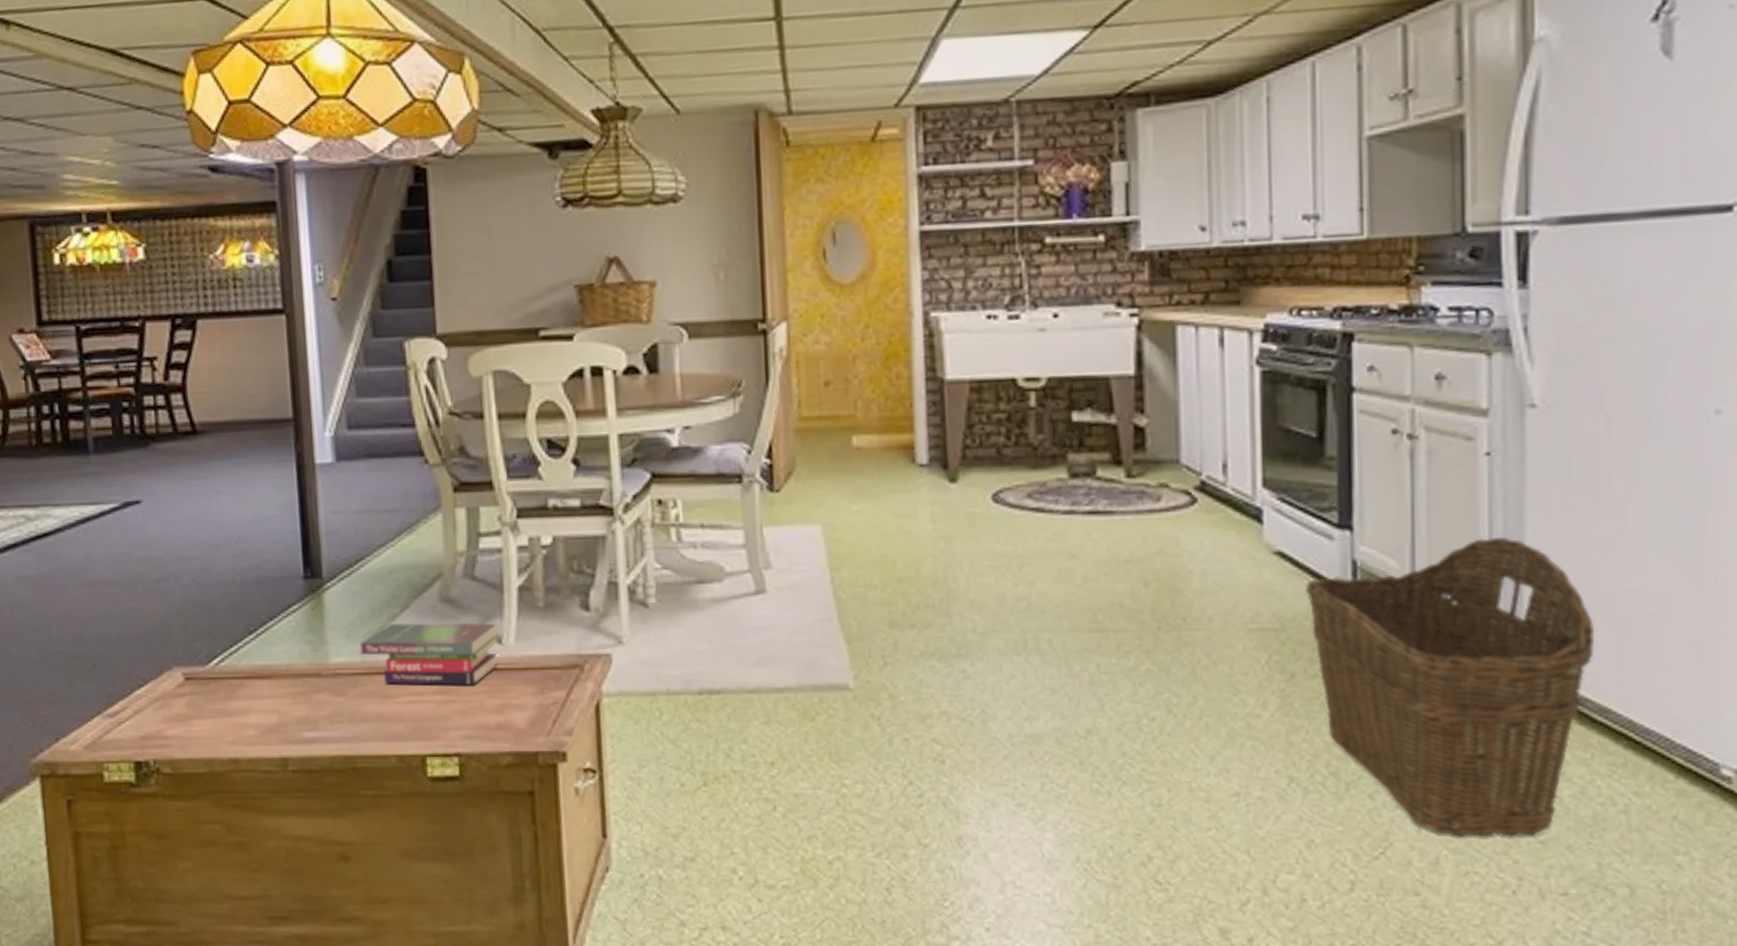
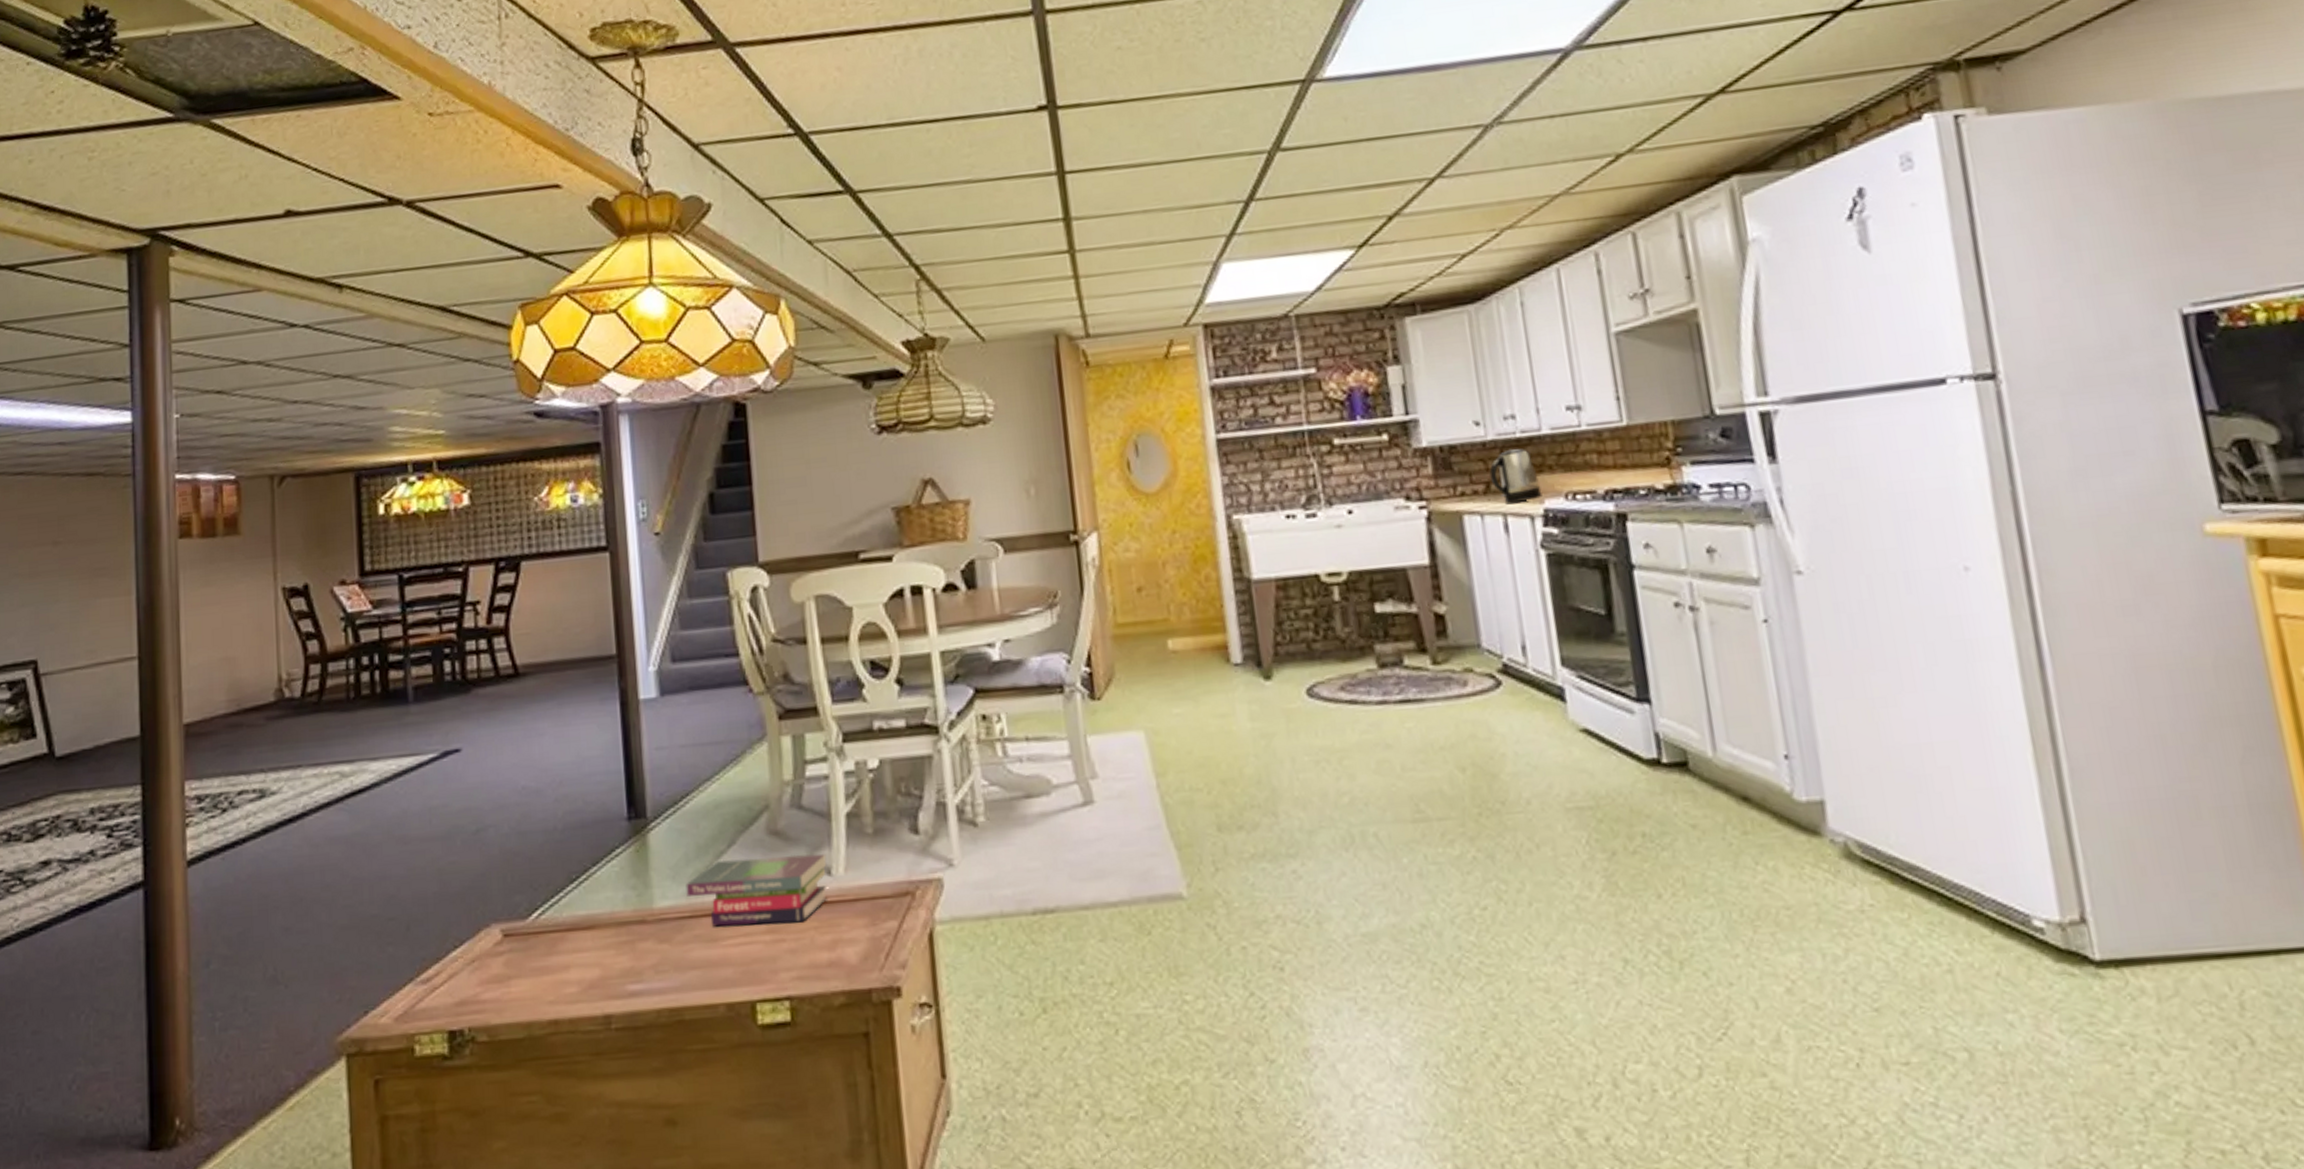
kettle: none [1210,258,1265,316] -> present [1489,449,1542,503]
wicker basket: present [1305,538,1594,837] -> none [1613,701,1894,1010]

